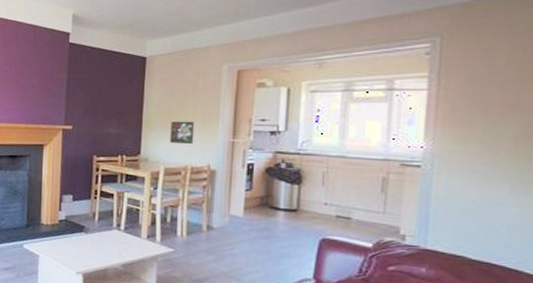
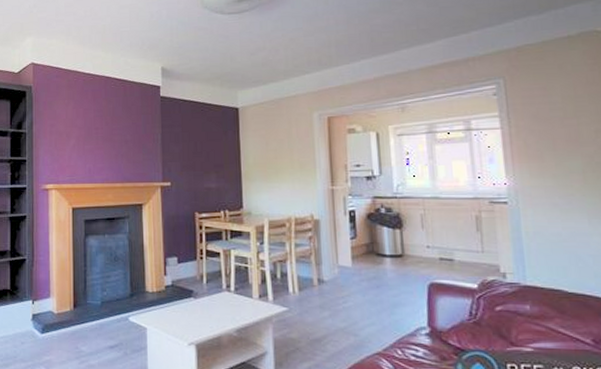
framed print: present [170,121,195,144] -> none [270,170,294,194]

